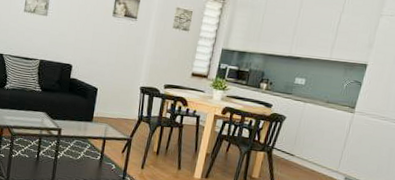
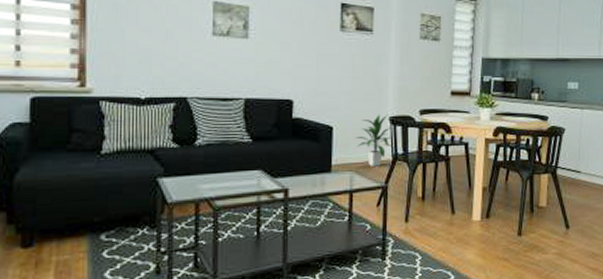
indoor plant: none [113,83,141,123] -> present [355,114,393,167]

